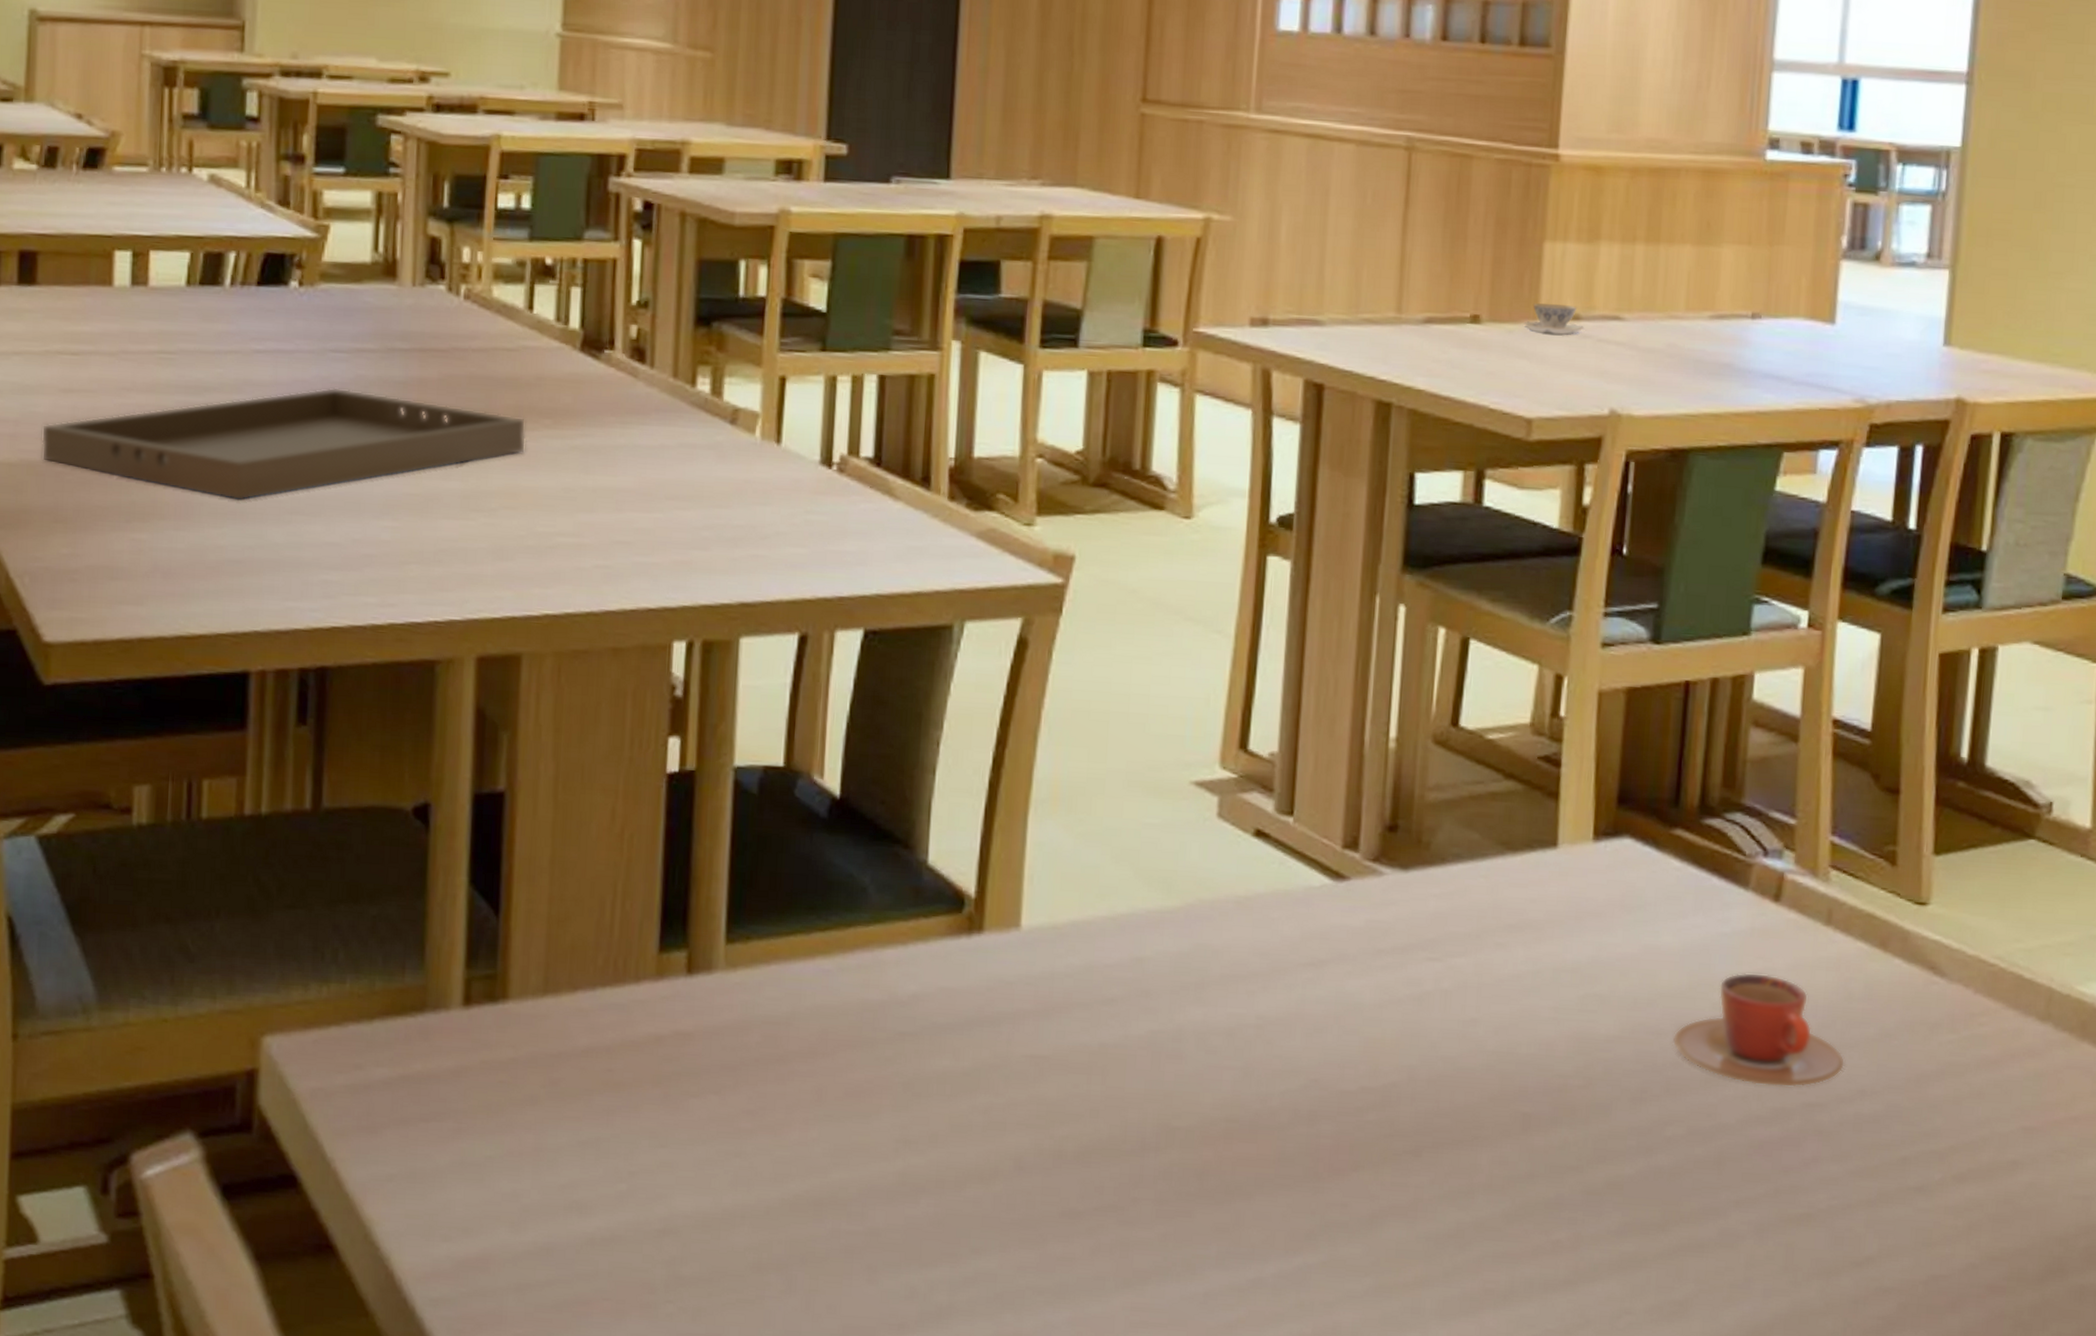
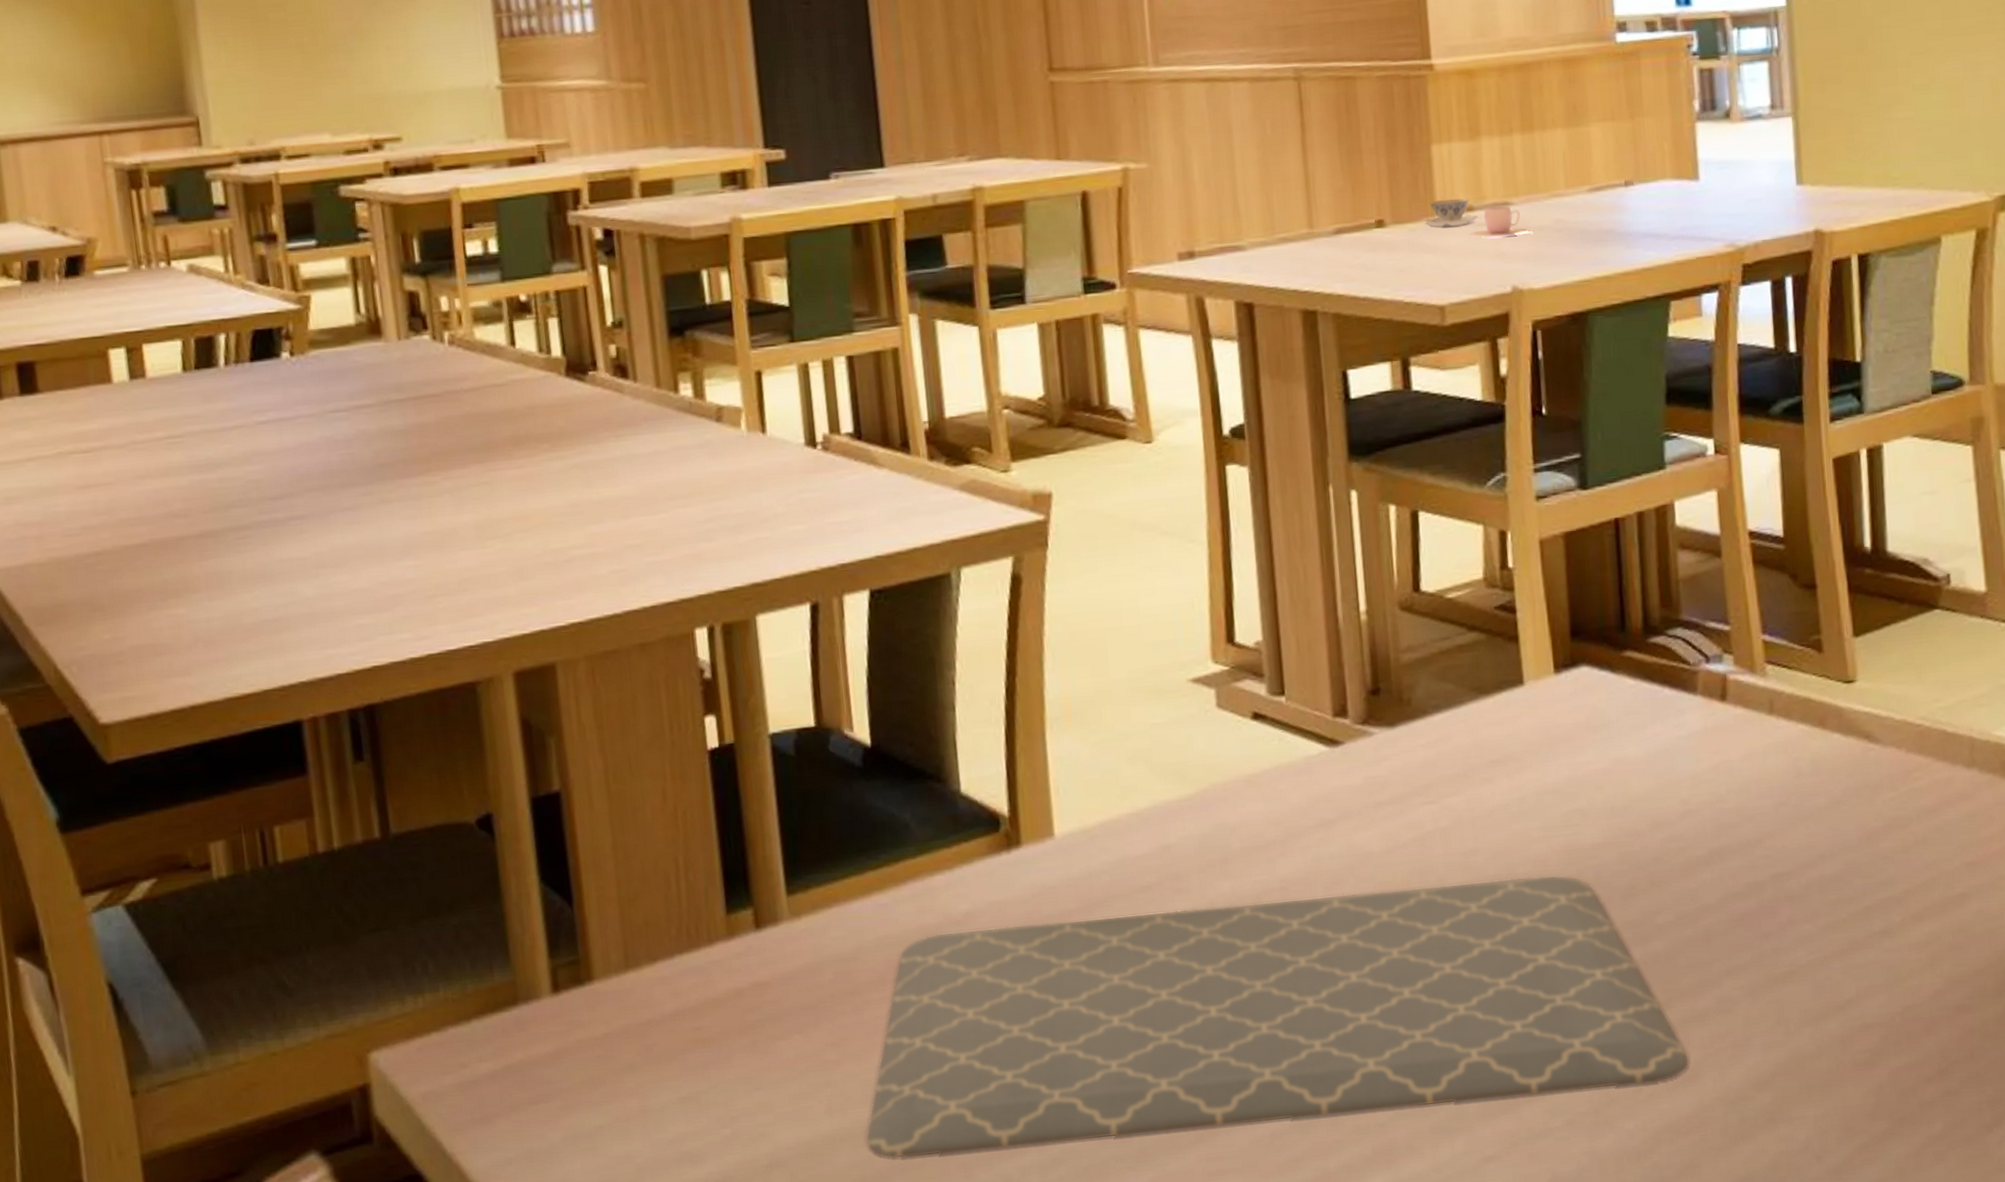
tray: present [41,387,527,500] -> none [65,444,529,564]
placemat: none [768,1011,1680,1312] -> present [865,874,1689,1158]
teacup: none [1573,318,1640,354] -> present [1470,205,1531,238]
teacup: present [1672,972,1845,1088] -> none [1650,766,1804,866]

